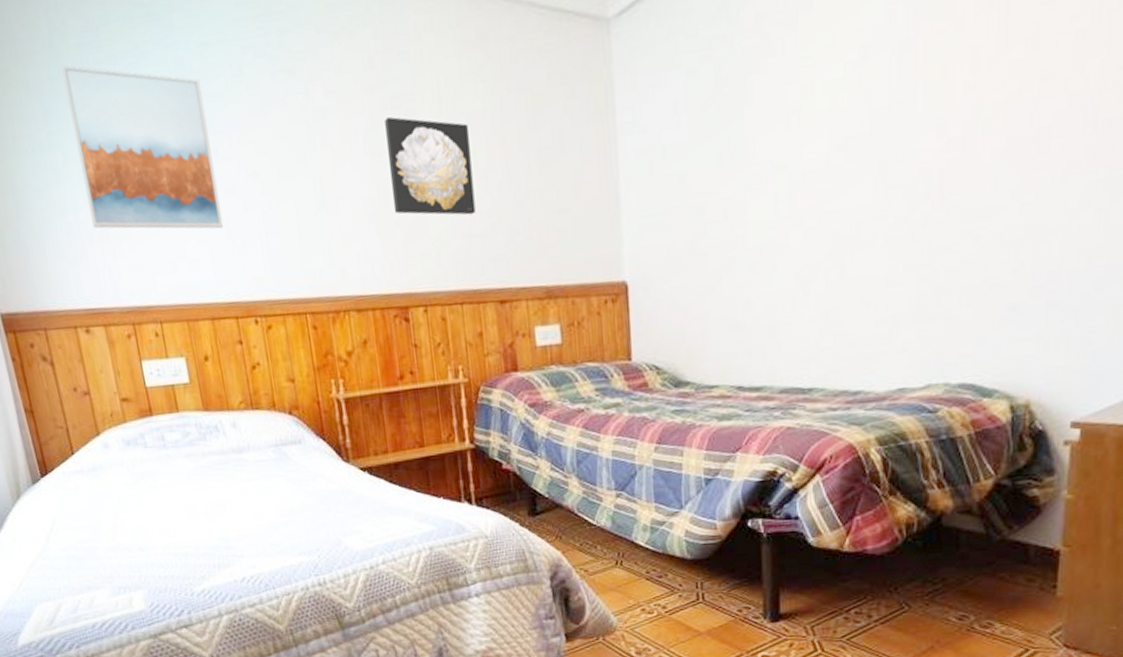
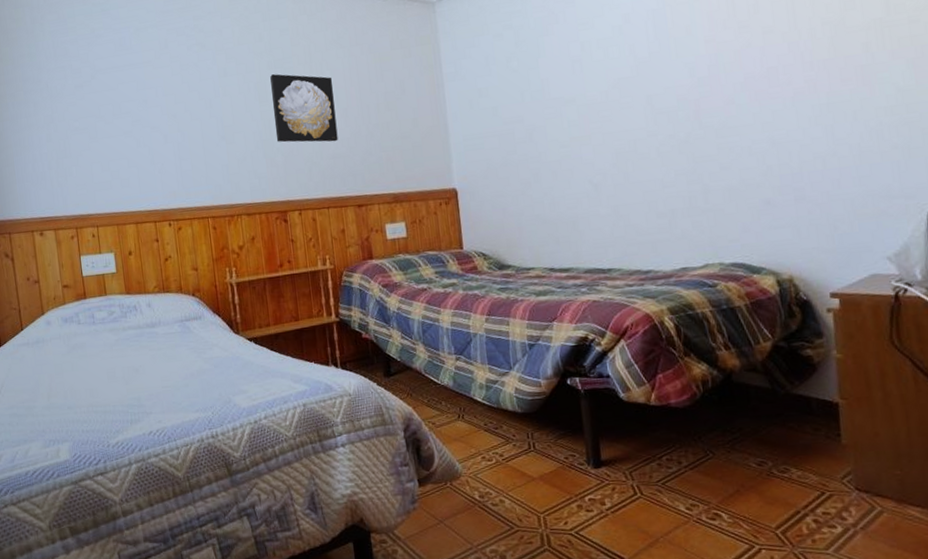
wall art: present [61,64,224,229] -> none [38,45,149,158]

